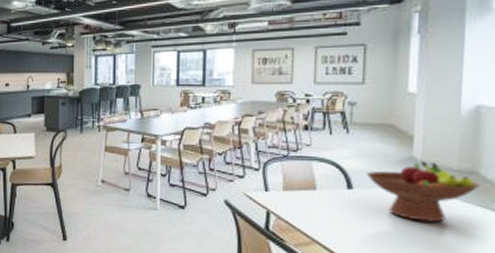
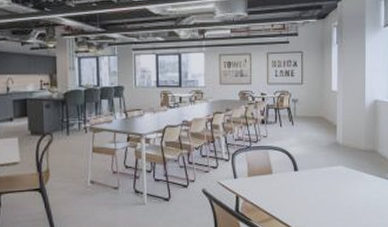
fruit bowl: present [366,161,481,222] -> none [307,145,379,192]

